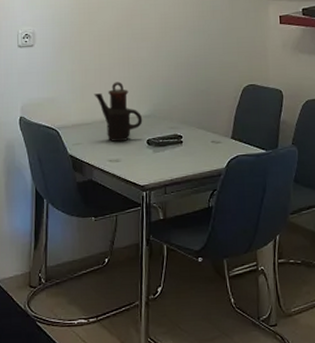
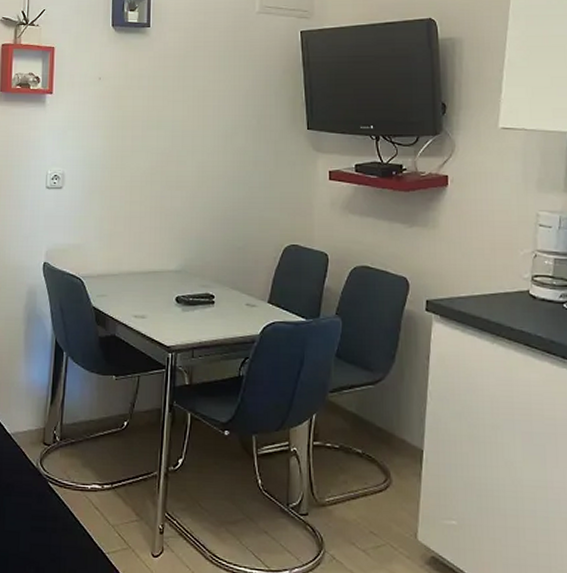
teapot: present [94,81,143,142] -> none [122,232,173,296]

